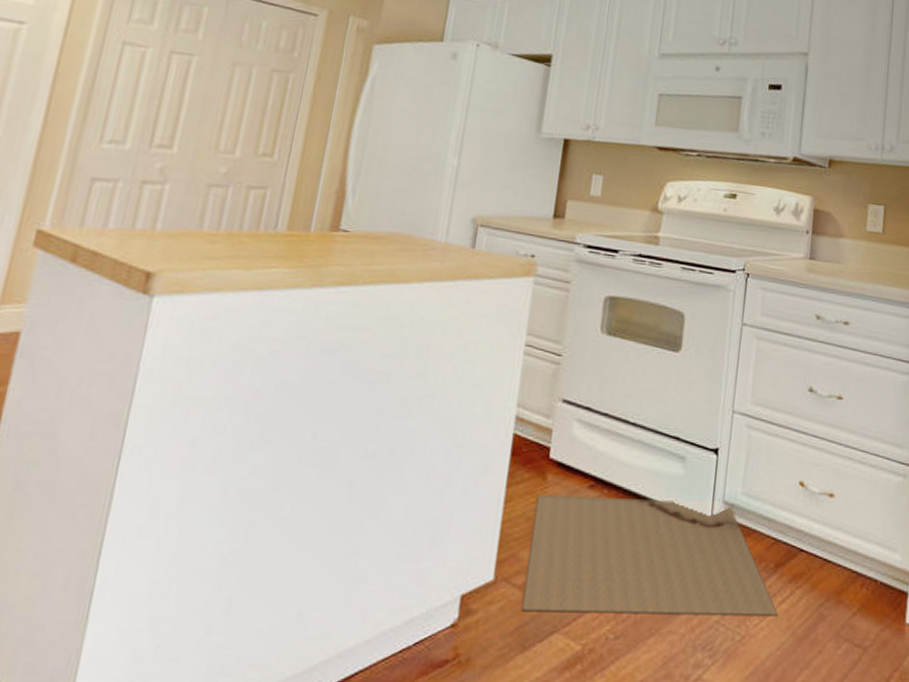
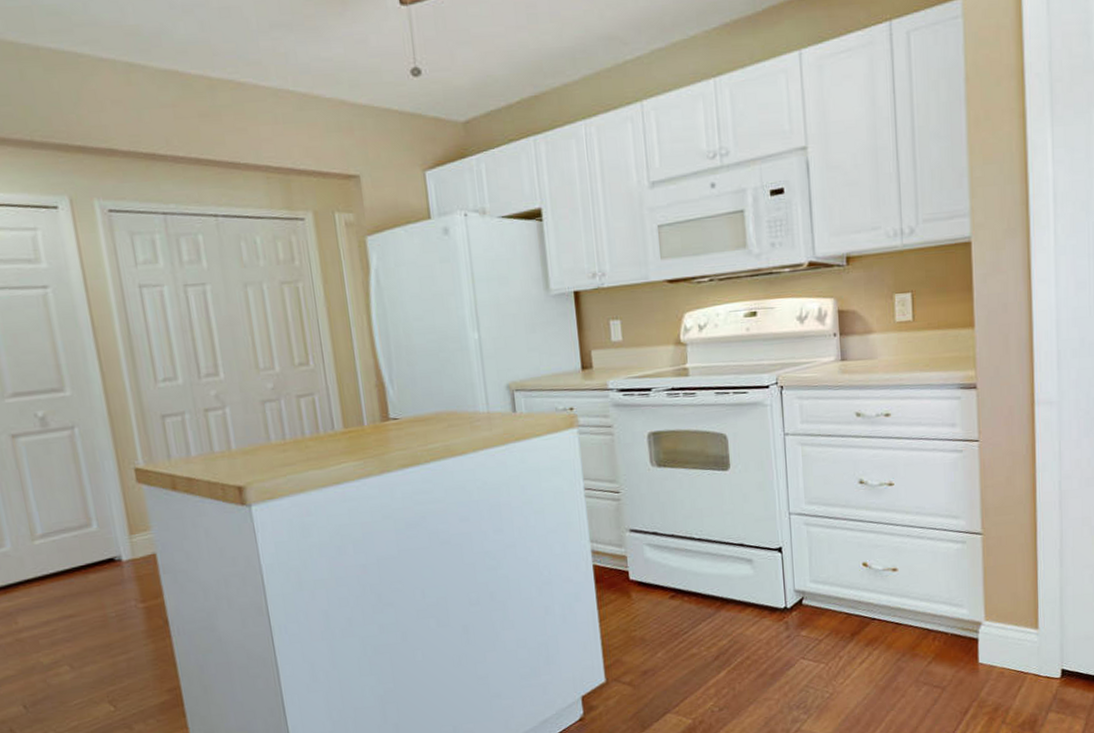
doormat: present [522,495,778,616] -> none [627,592,860,700]

